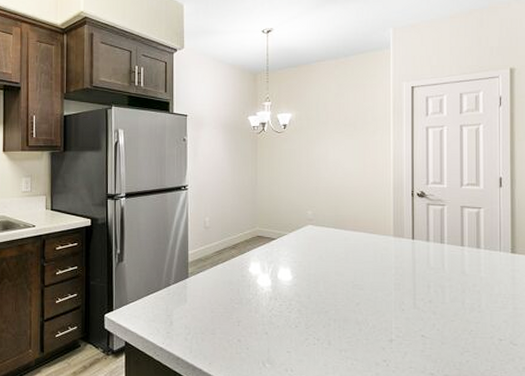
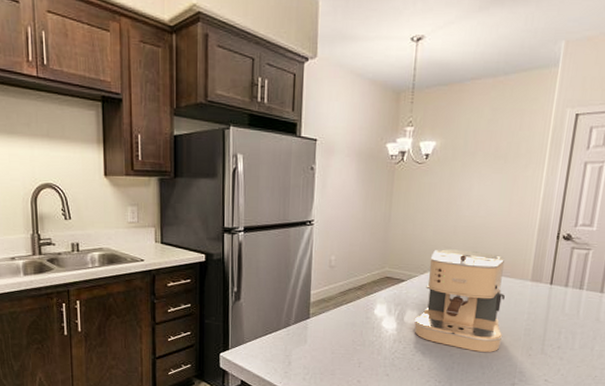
coffee maker: none [287,208,374,308] -> present [413,249,505,352]

